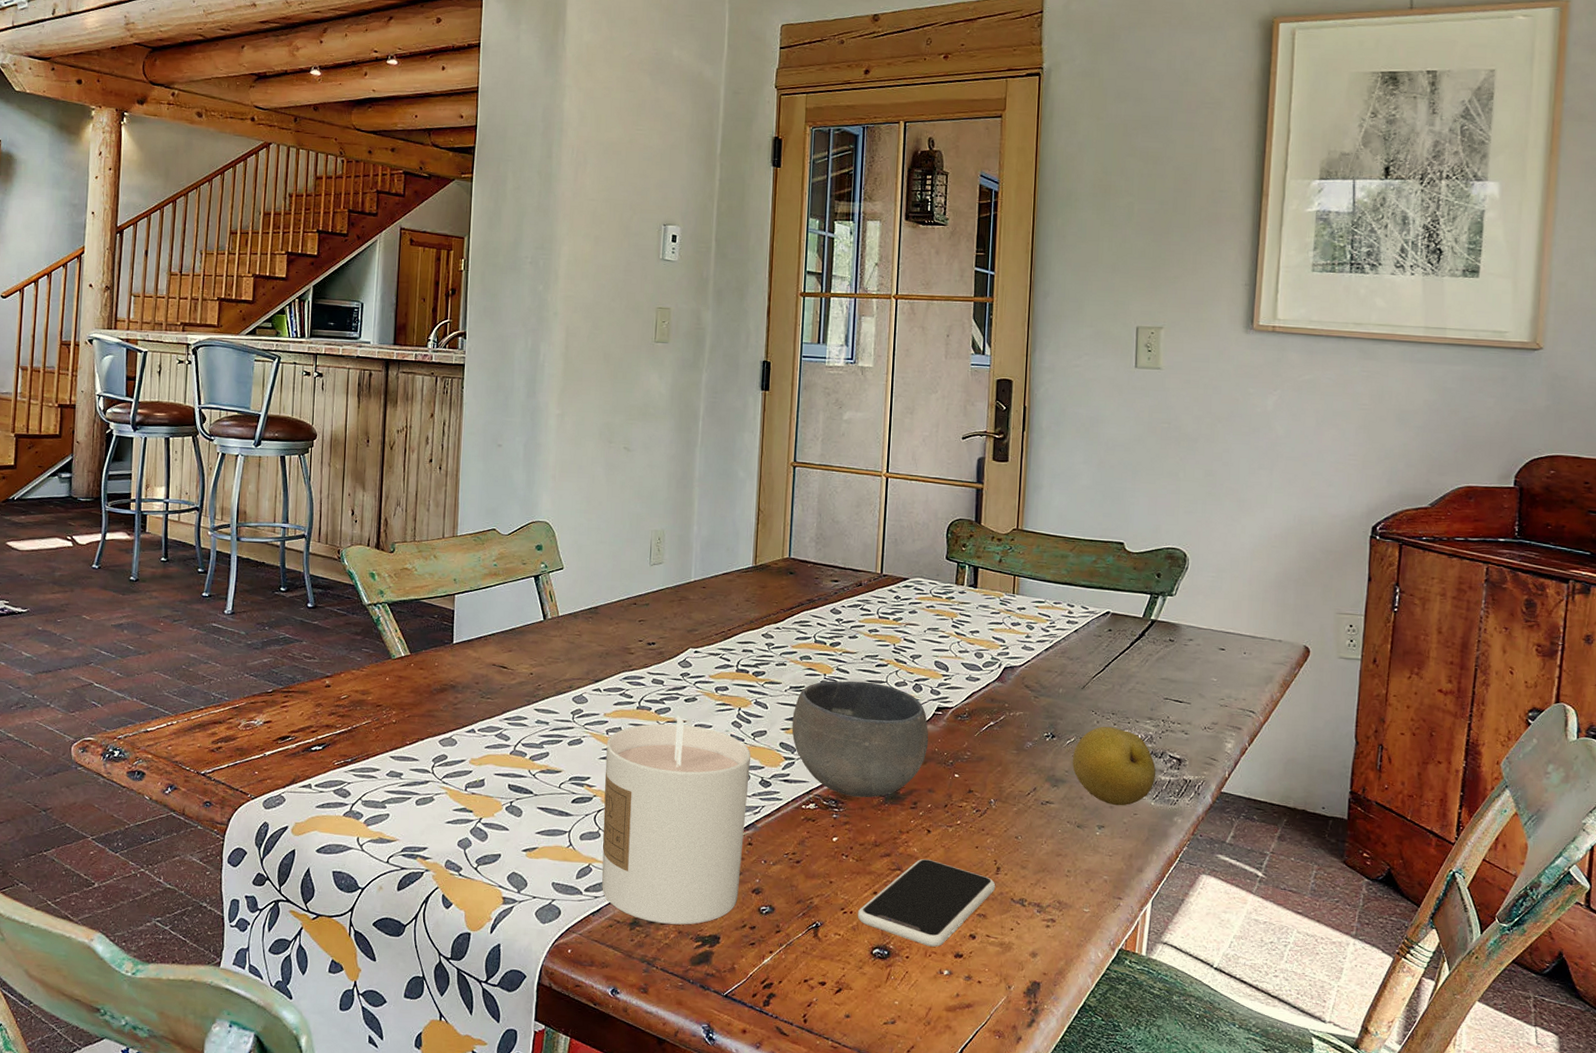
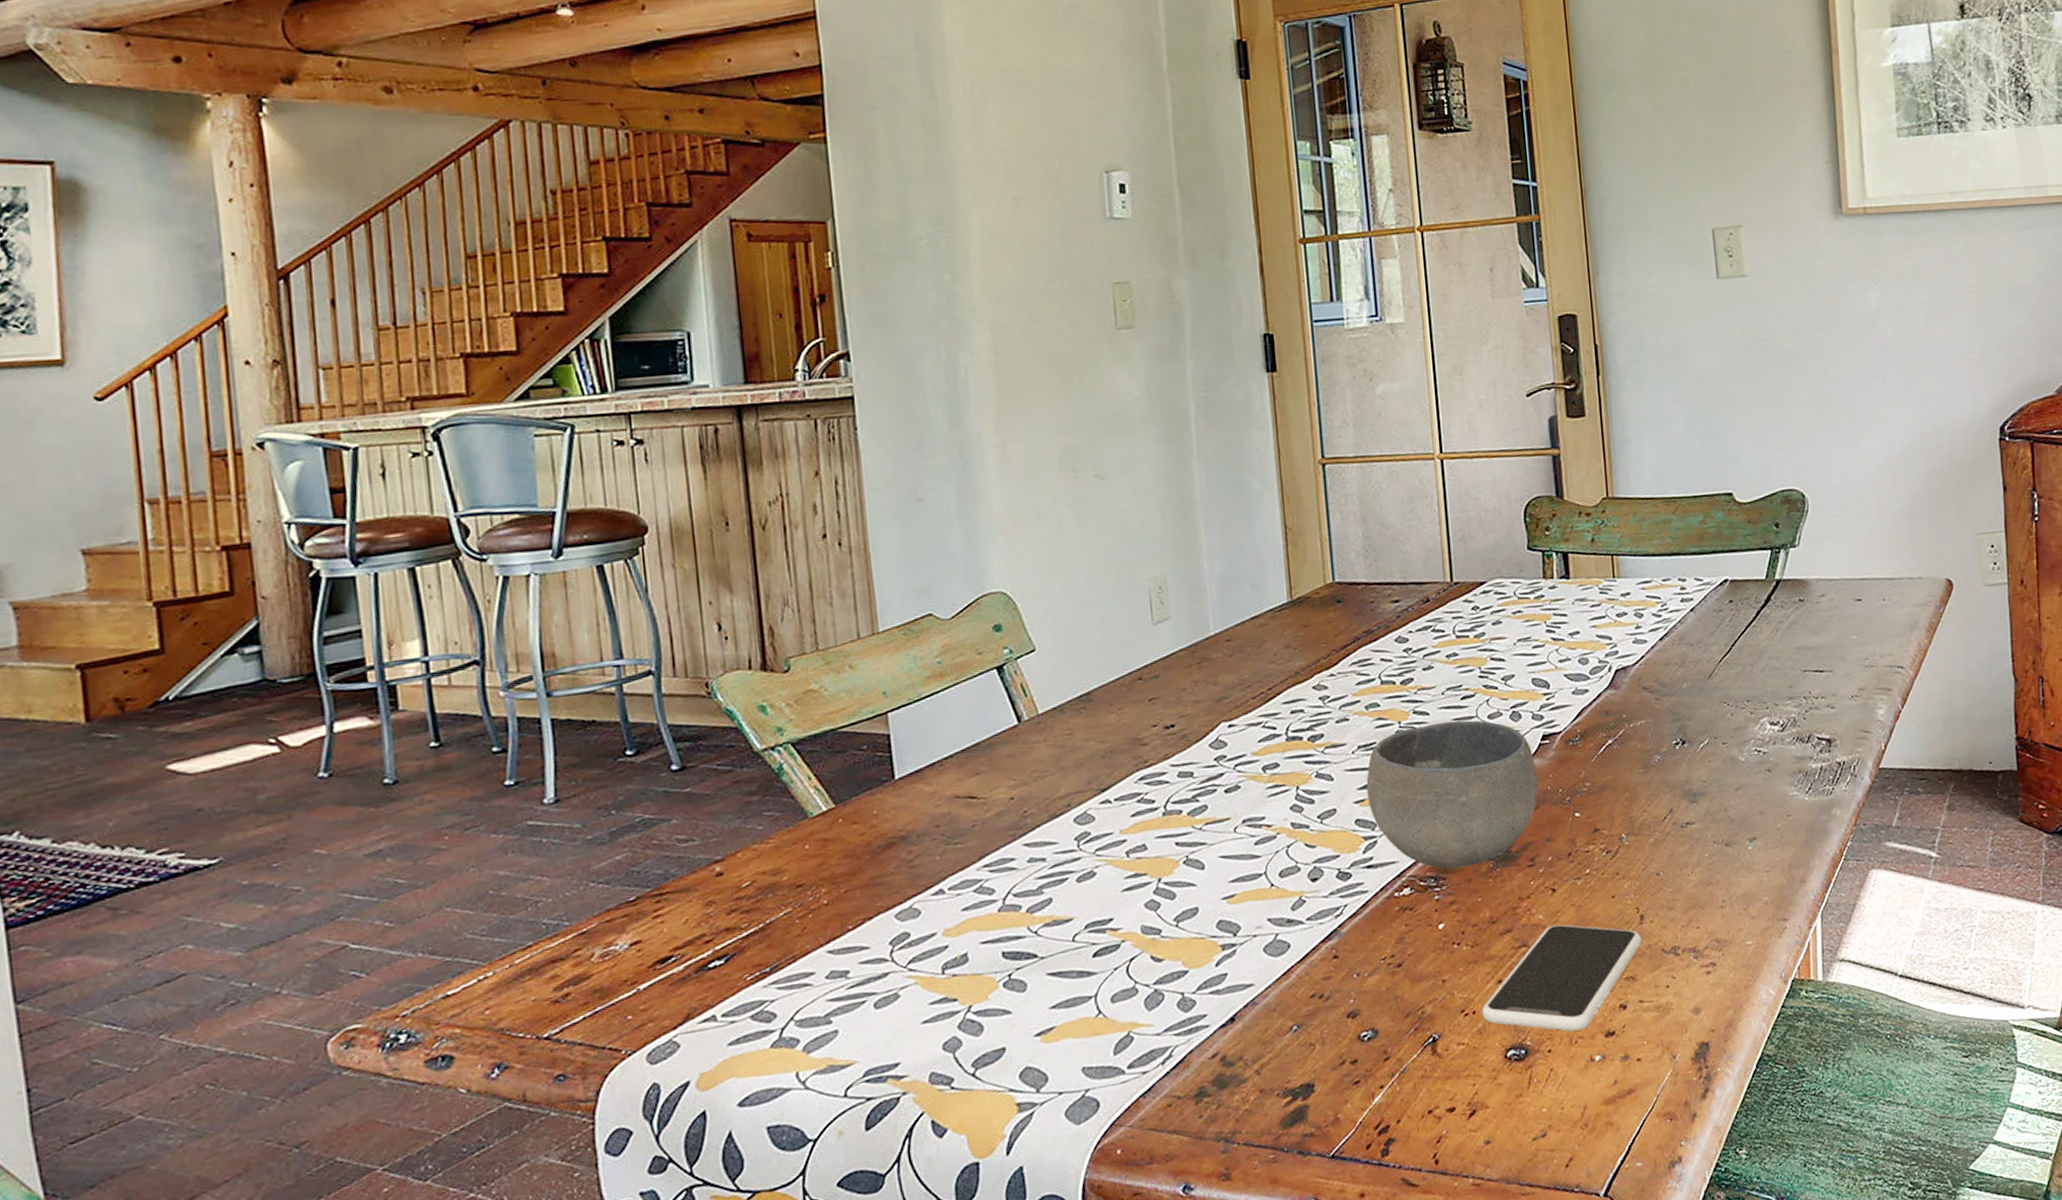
candle: present [601,715,751,925] -> none [1128,813,1330,1087]
fruit: present [1073,726,1156,806] -> none [1709,716,1806,811]

